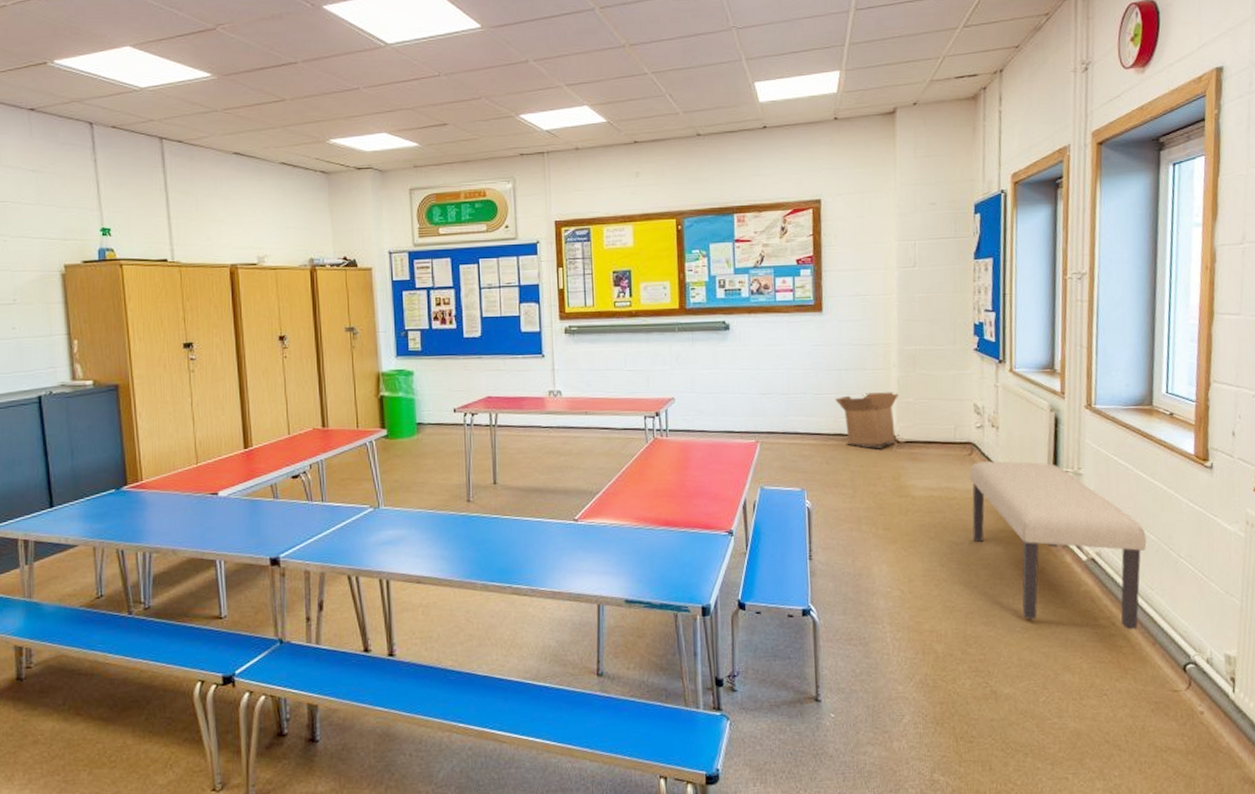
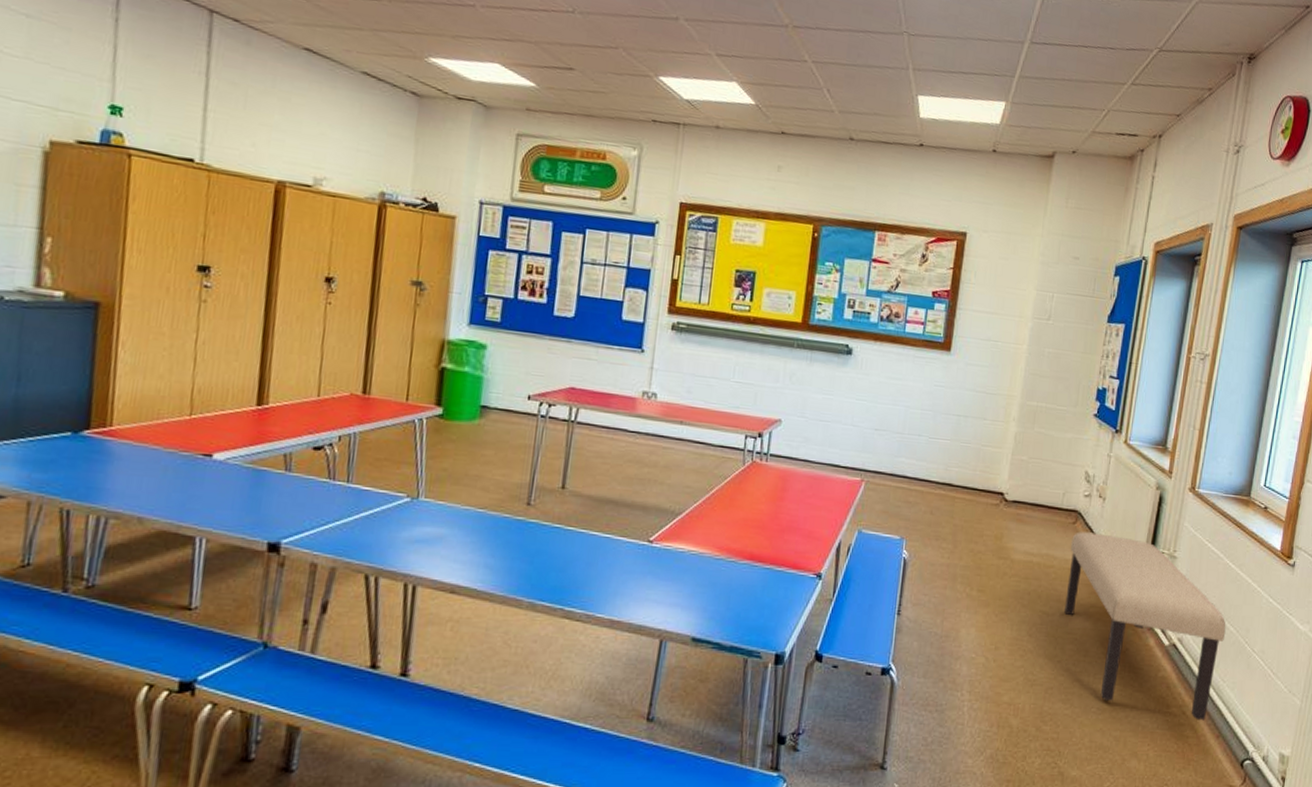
cardboard box: present [835,392,898,448] -> none [949,443,1014,504]

